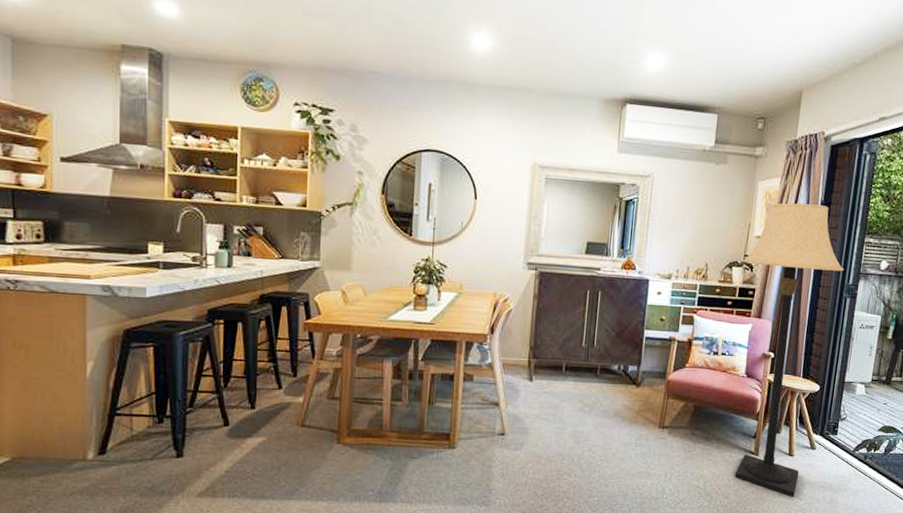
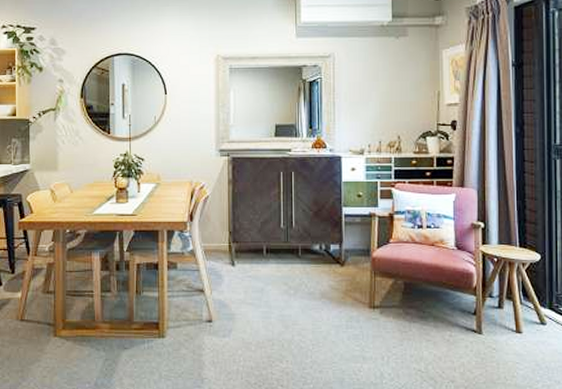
lamp: present [734,203,844,497] -> none [437,66,548,379]

